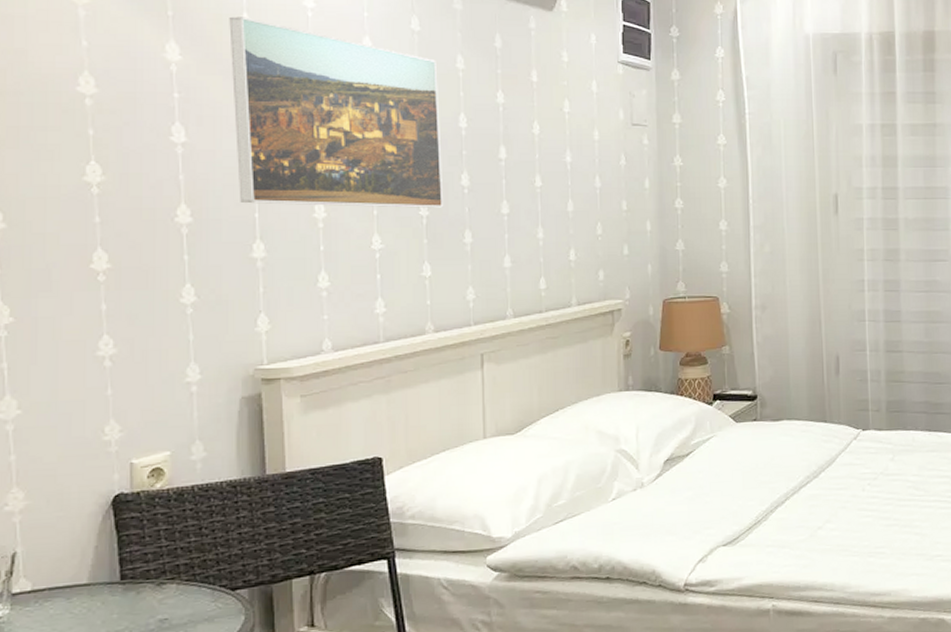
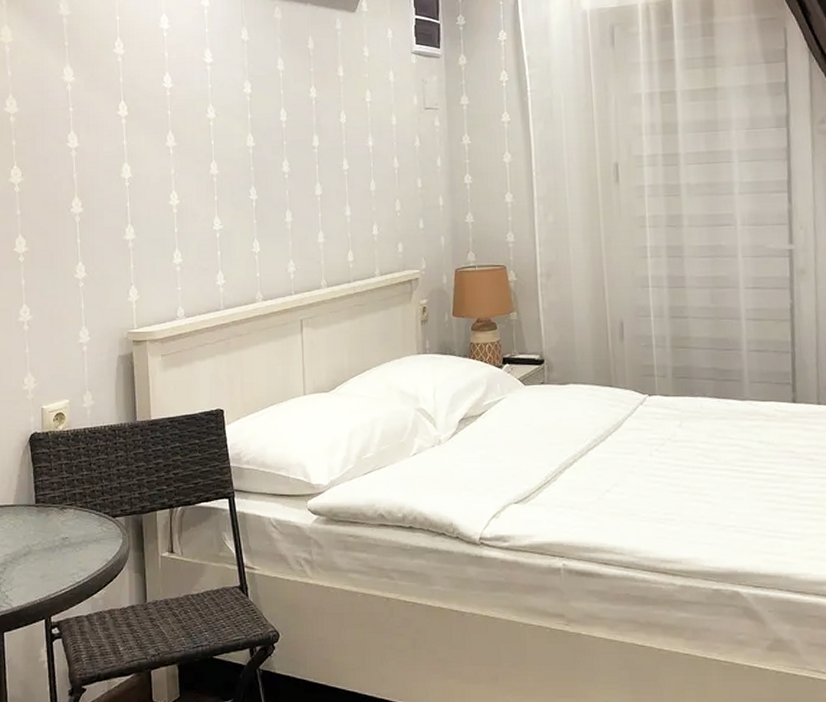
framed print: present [229,16,444,208] -> none [107,41,269,195]

